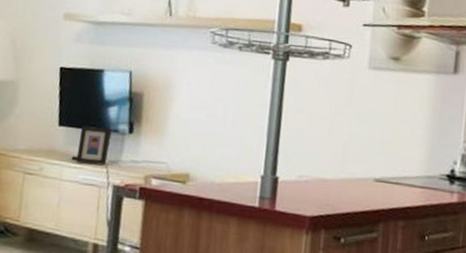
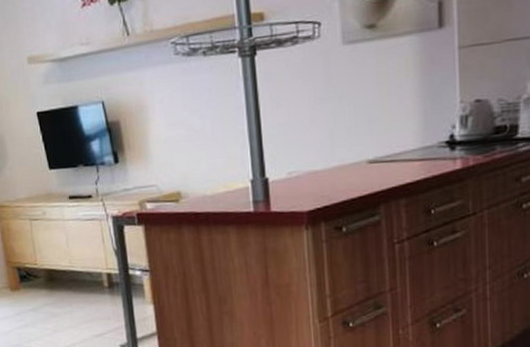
picture frame: present [76,126,111,166] -> none [70,162,101,201]

